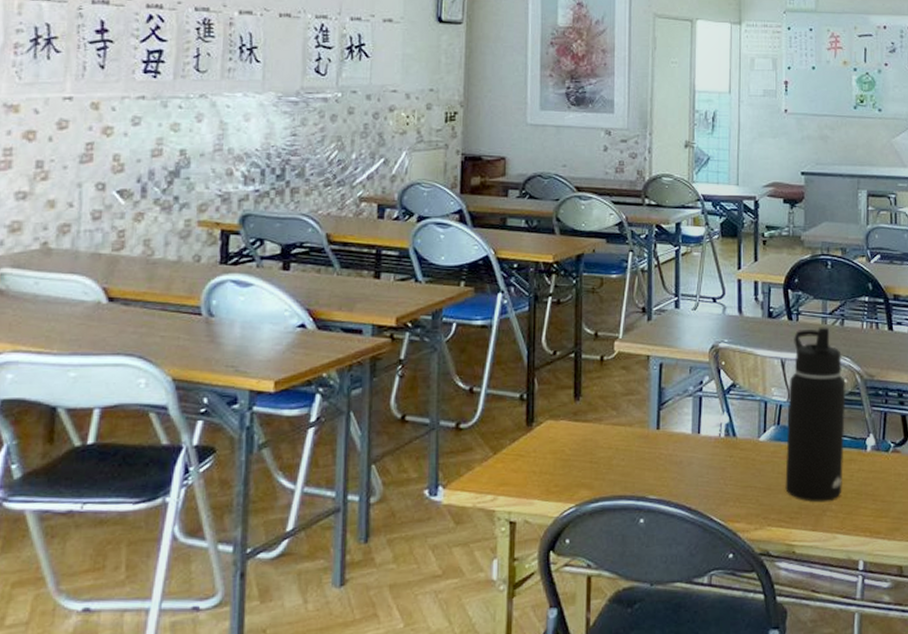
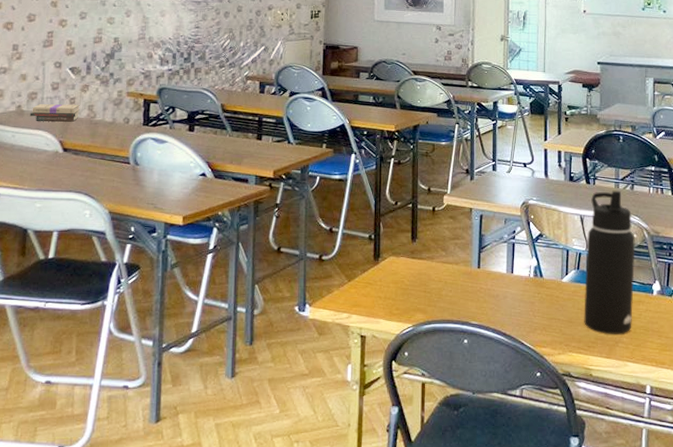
books: none [60,239,132,262] -> present [29,104,80,122]

